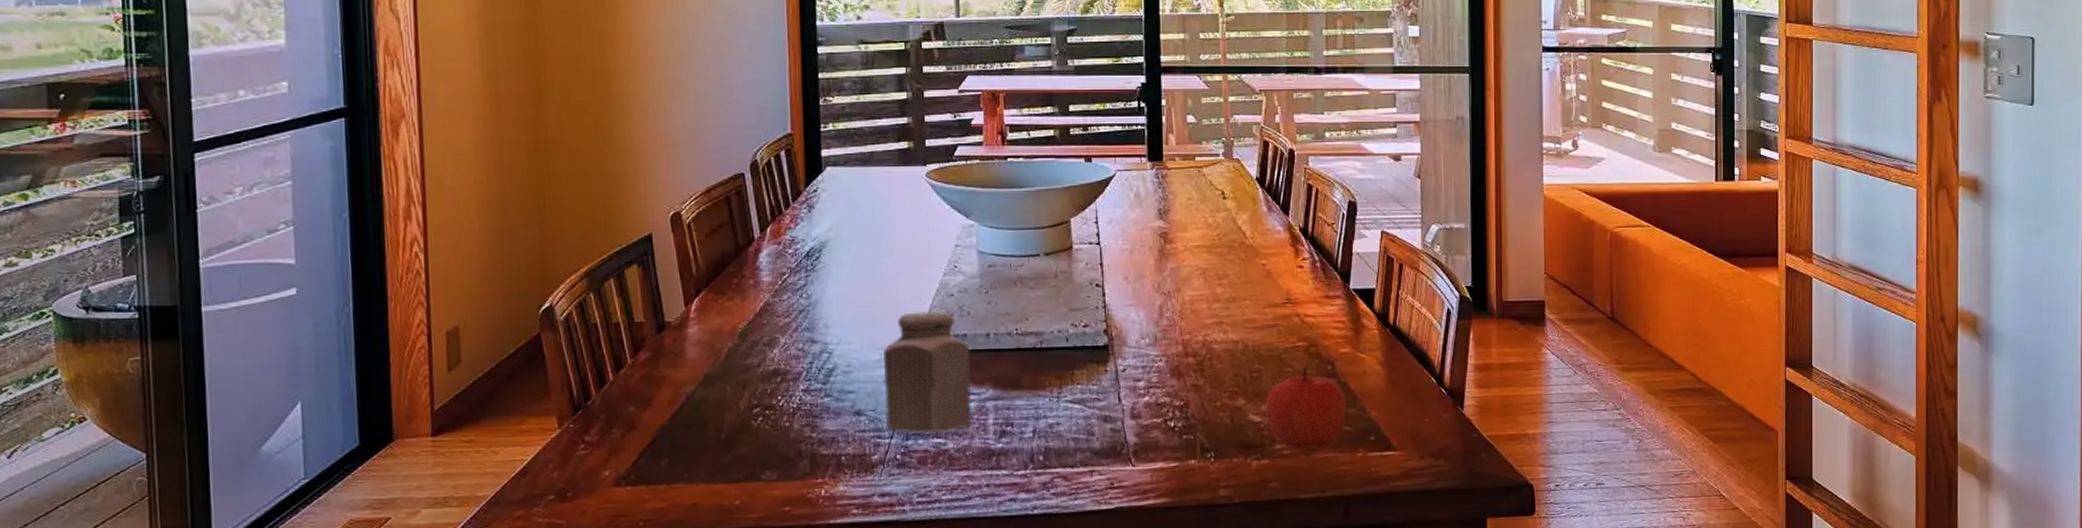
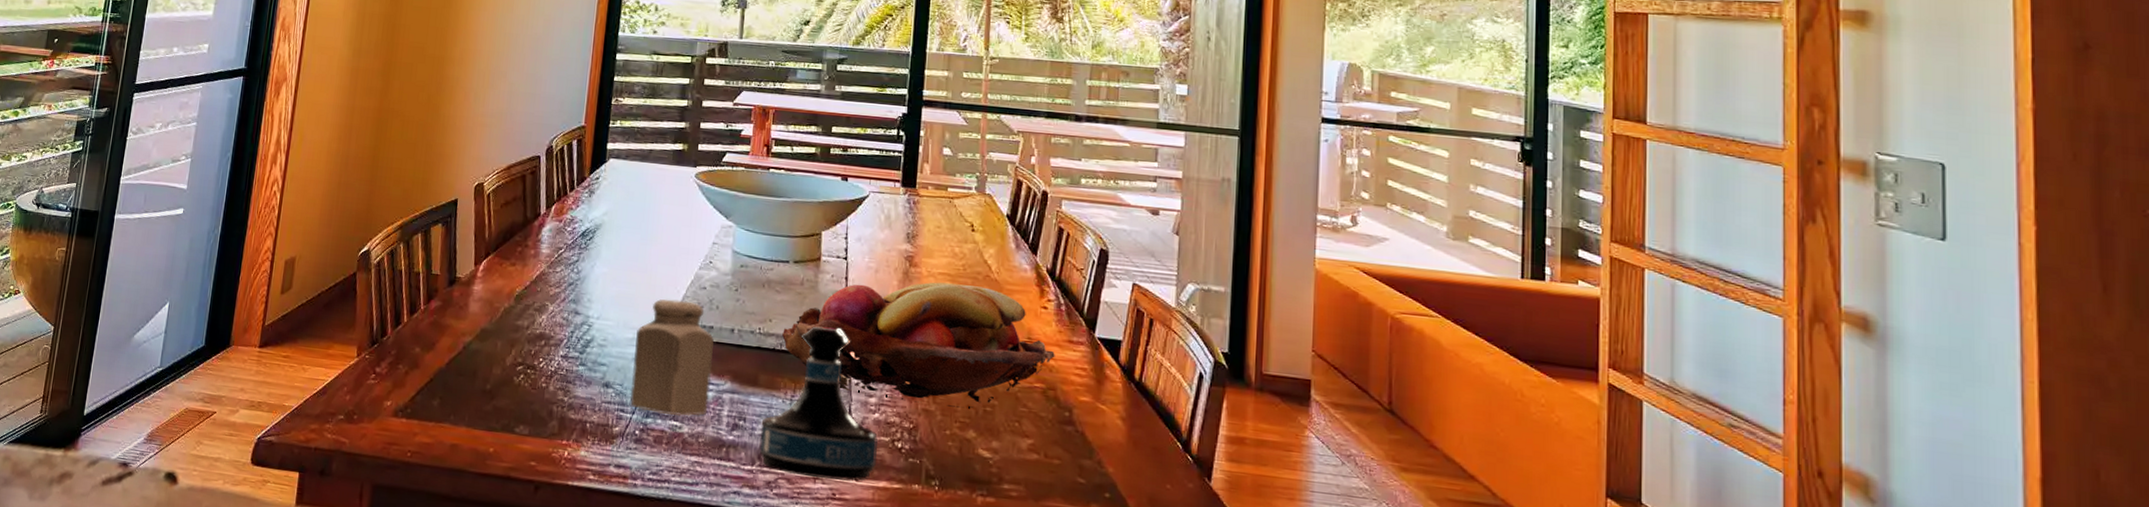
tequila bottle: none [1030,317,1151,471] -> present [759,326,878,482]
fruit basket: none [1041,254,1314,379] -> present [782,282,1055,408]
apple: present [1264,367,1347,450] -> none [995,409,1082,496]

